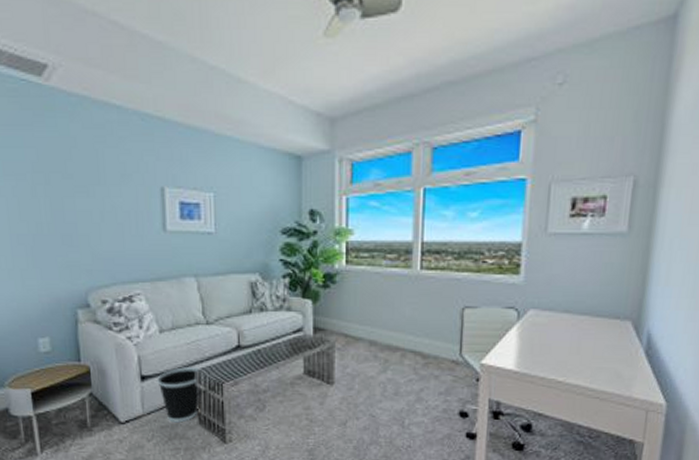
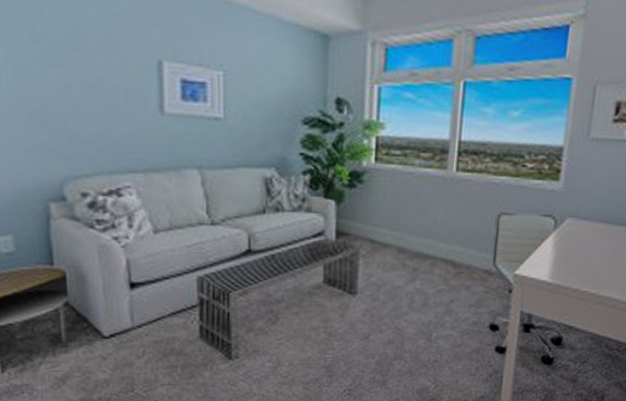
wastebasket: present [157,367,201,423] -> none [150,273,203,337]

